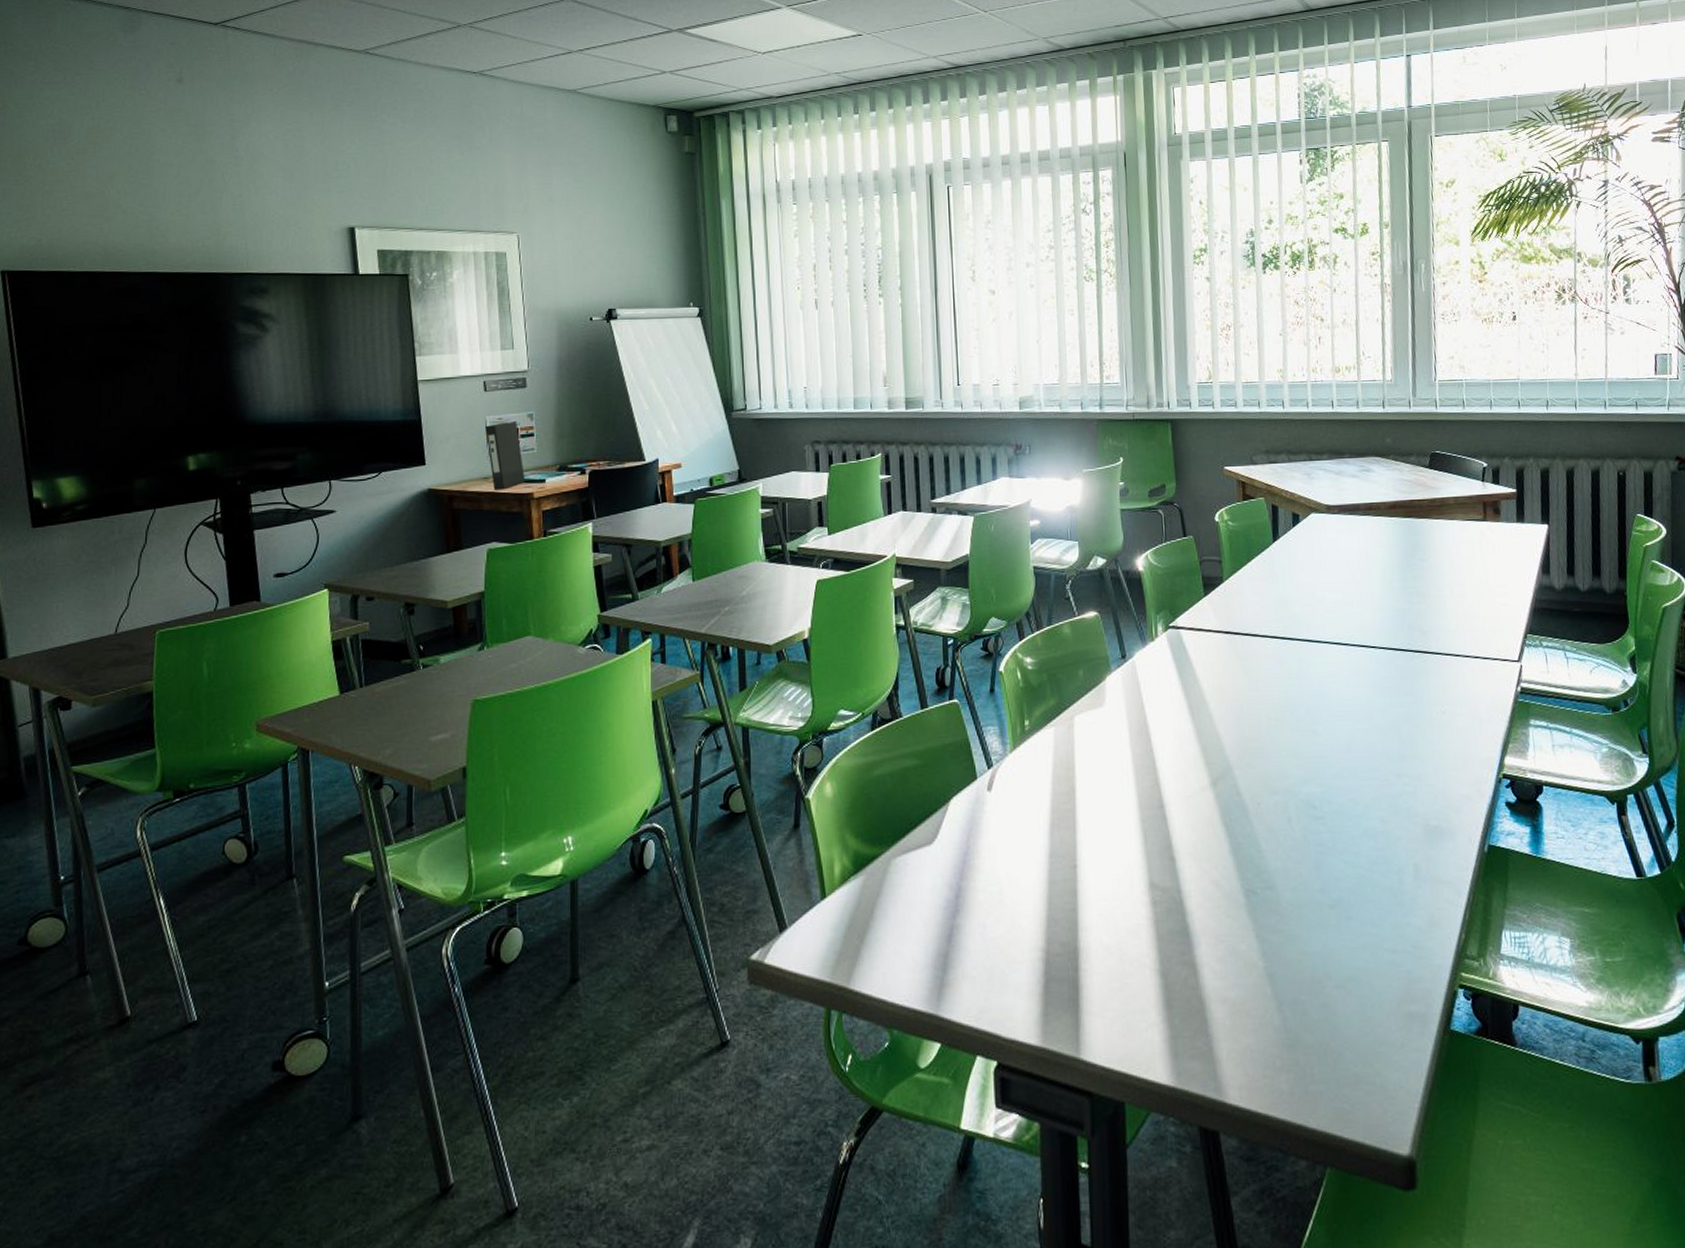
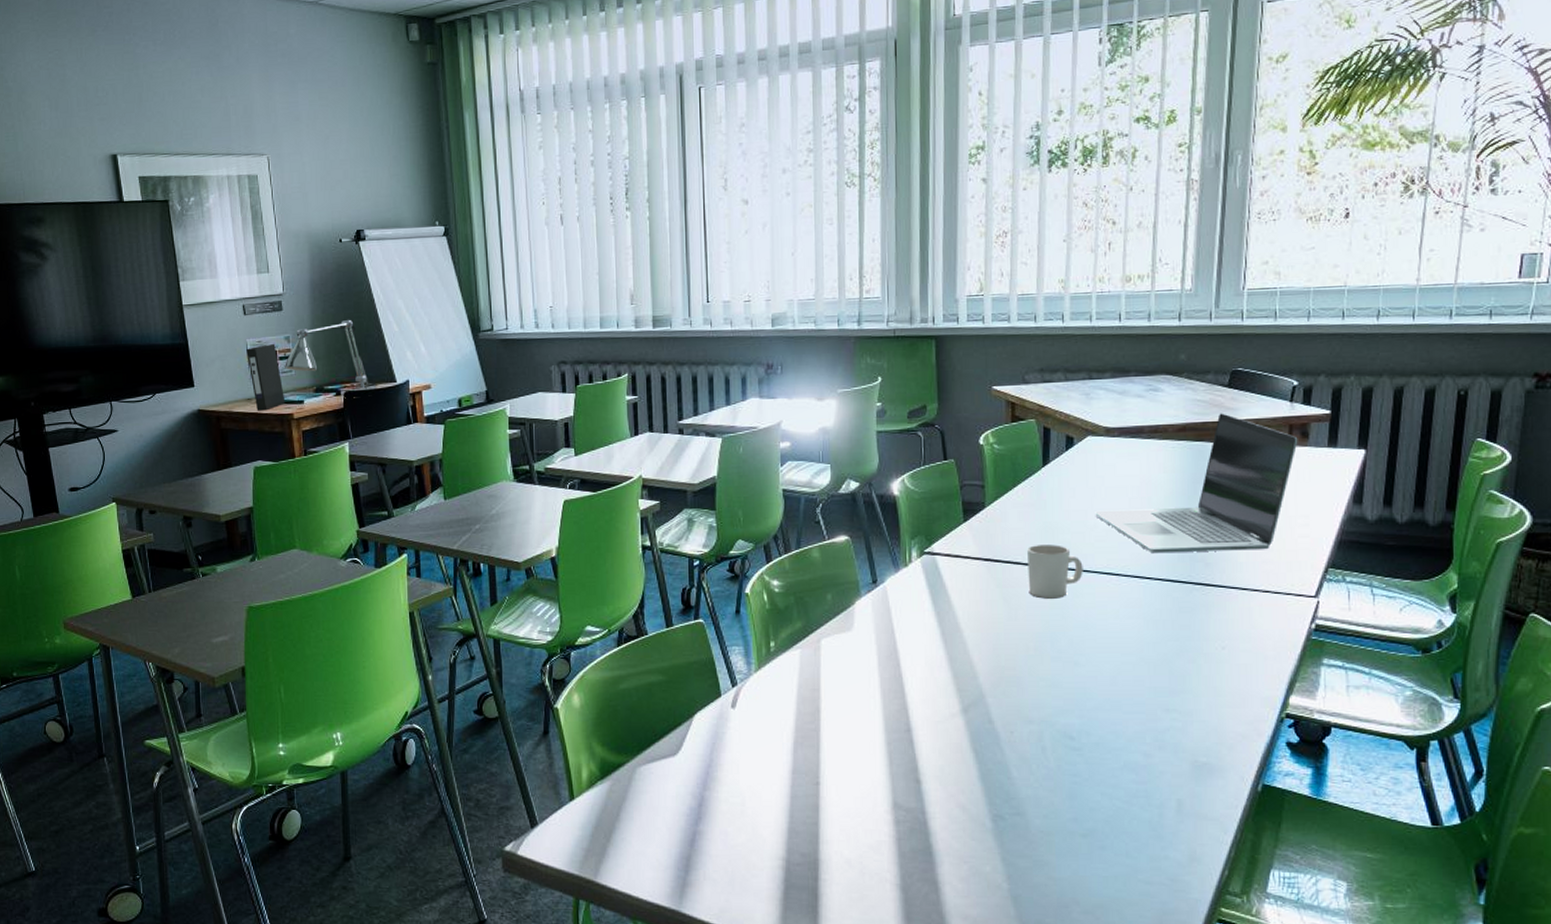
desk lamp: none [526,398,619,478] -> present [285,320,372,399]
mug: none [1264,616,1315,670] -> present [1027,545,1083,599]
laptop: none [1322,491,1492,624] -> present [1095,413,1298,554]

